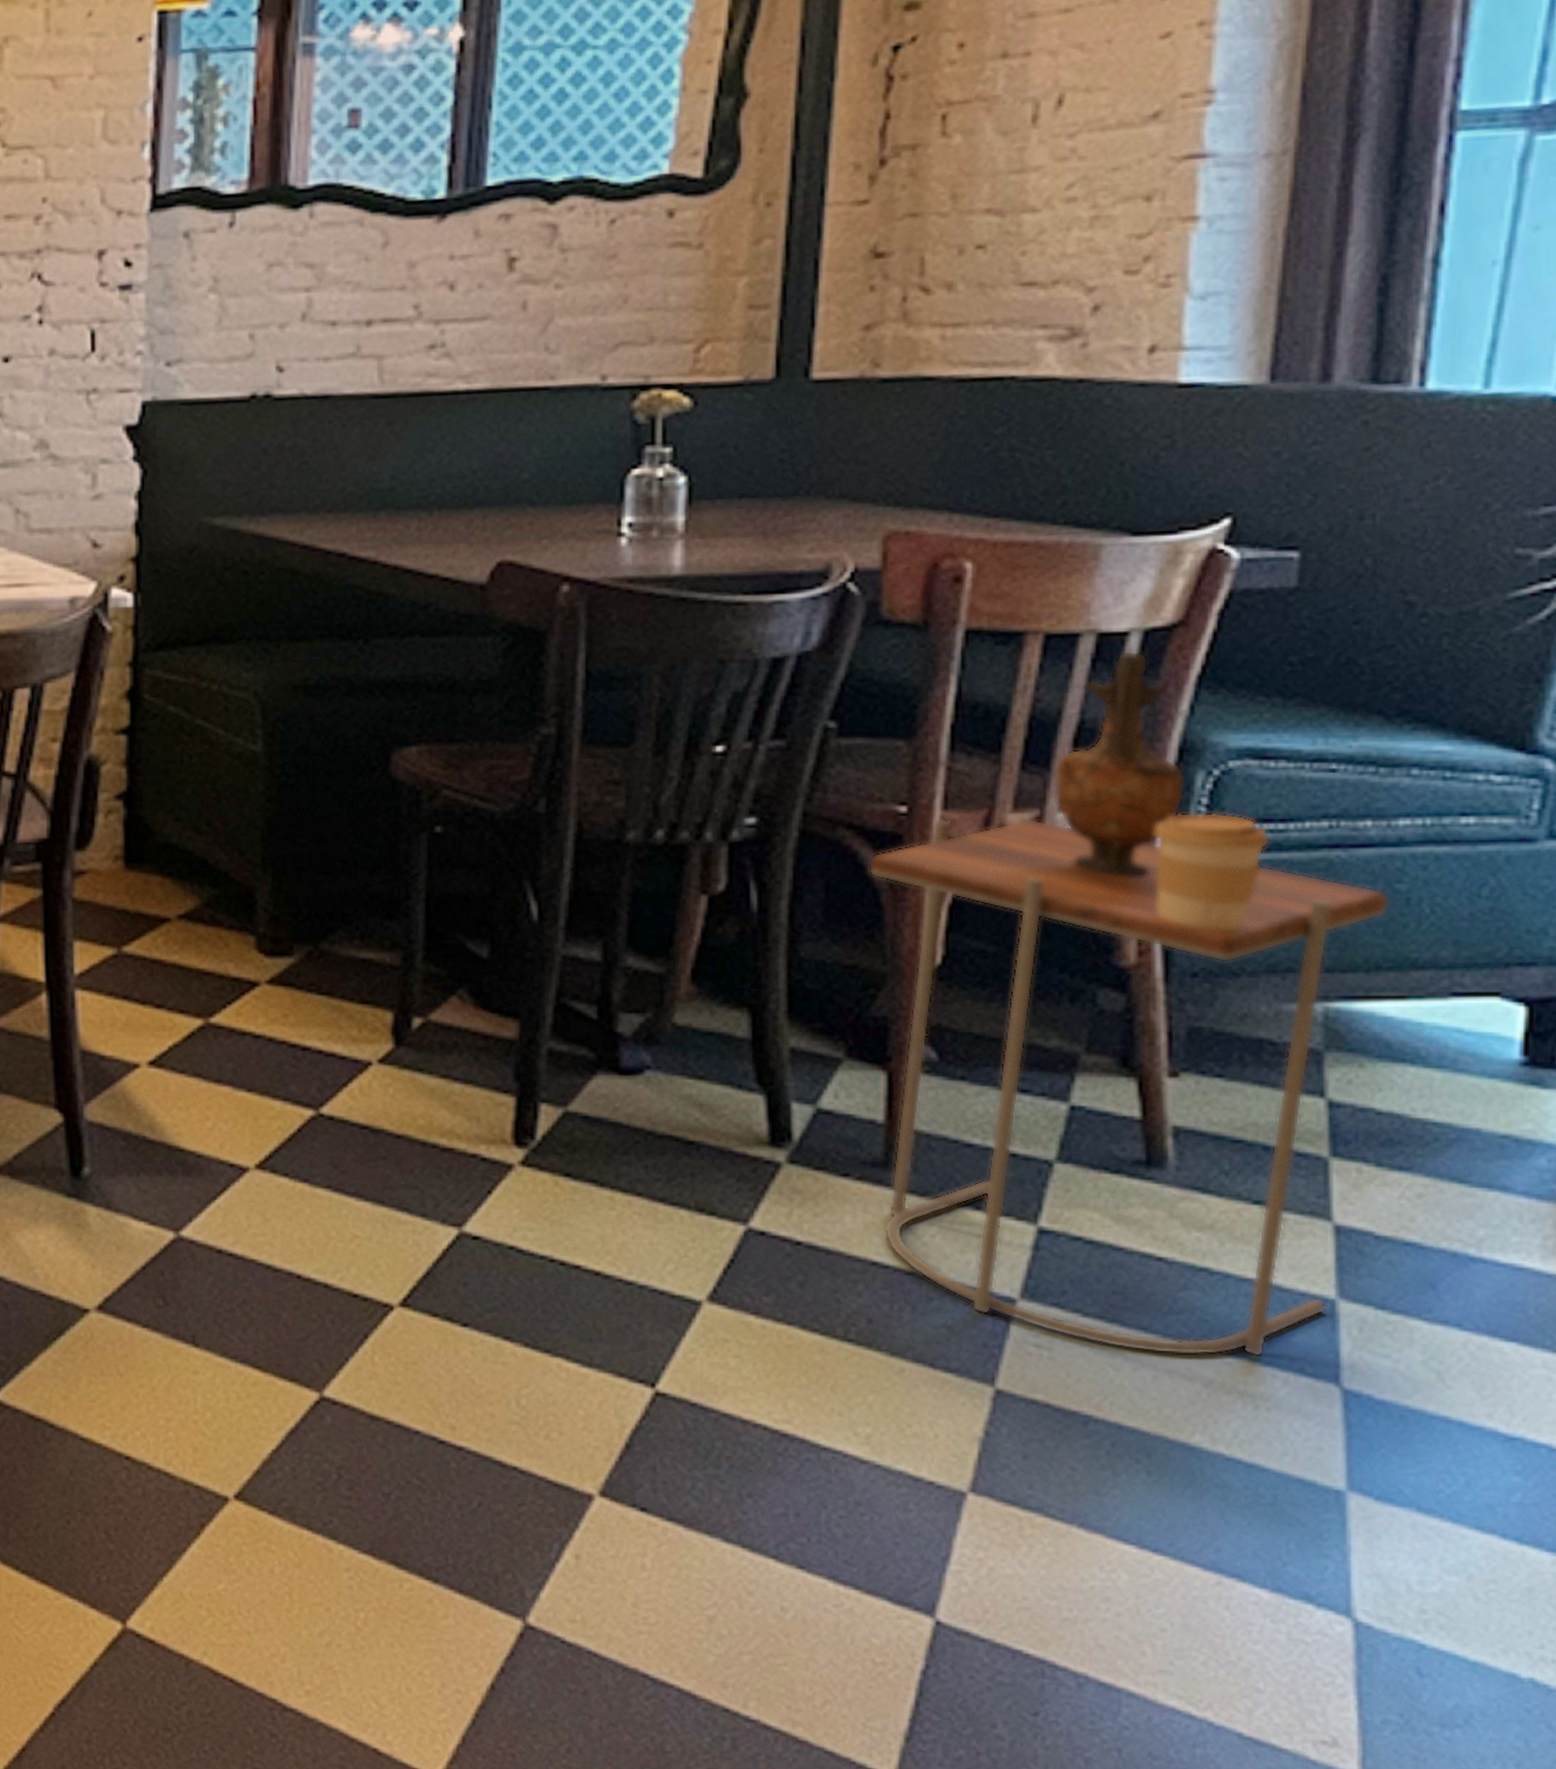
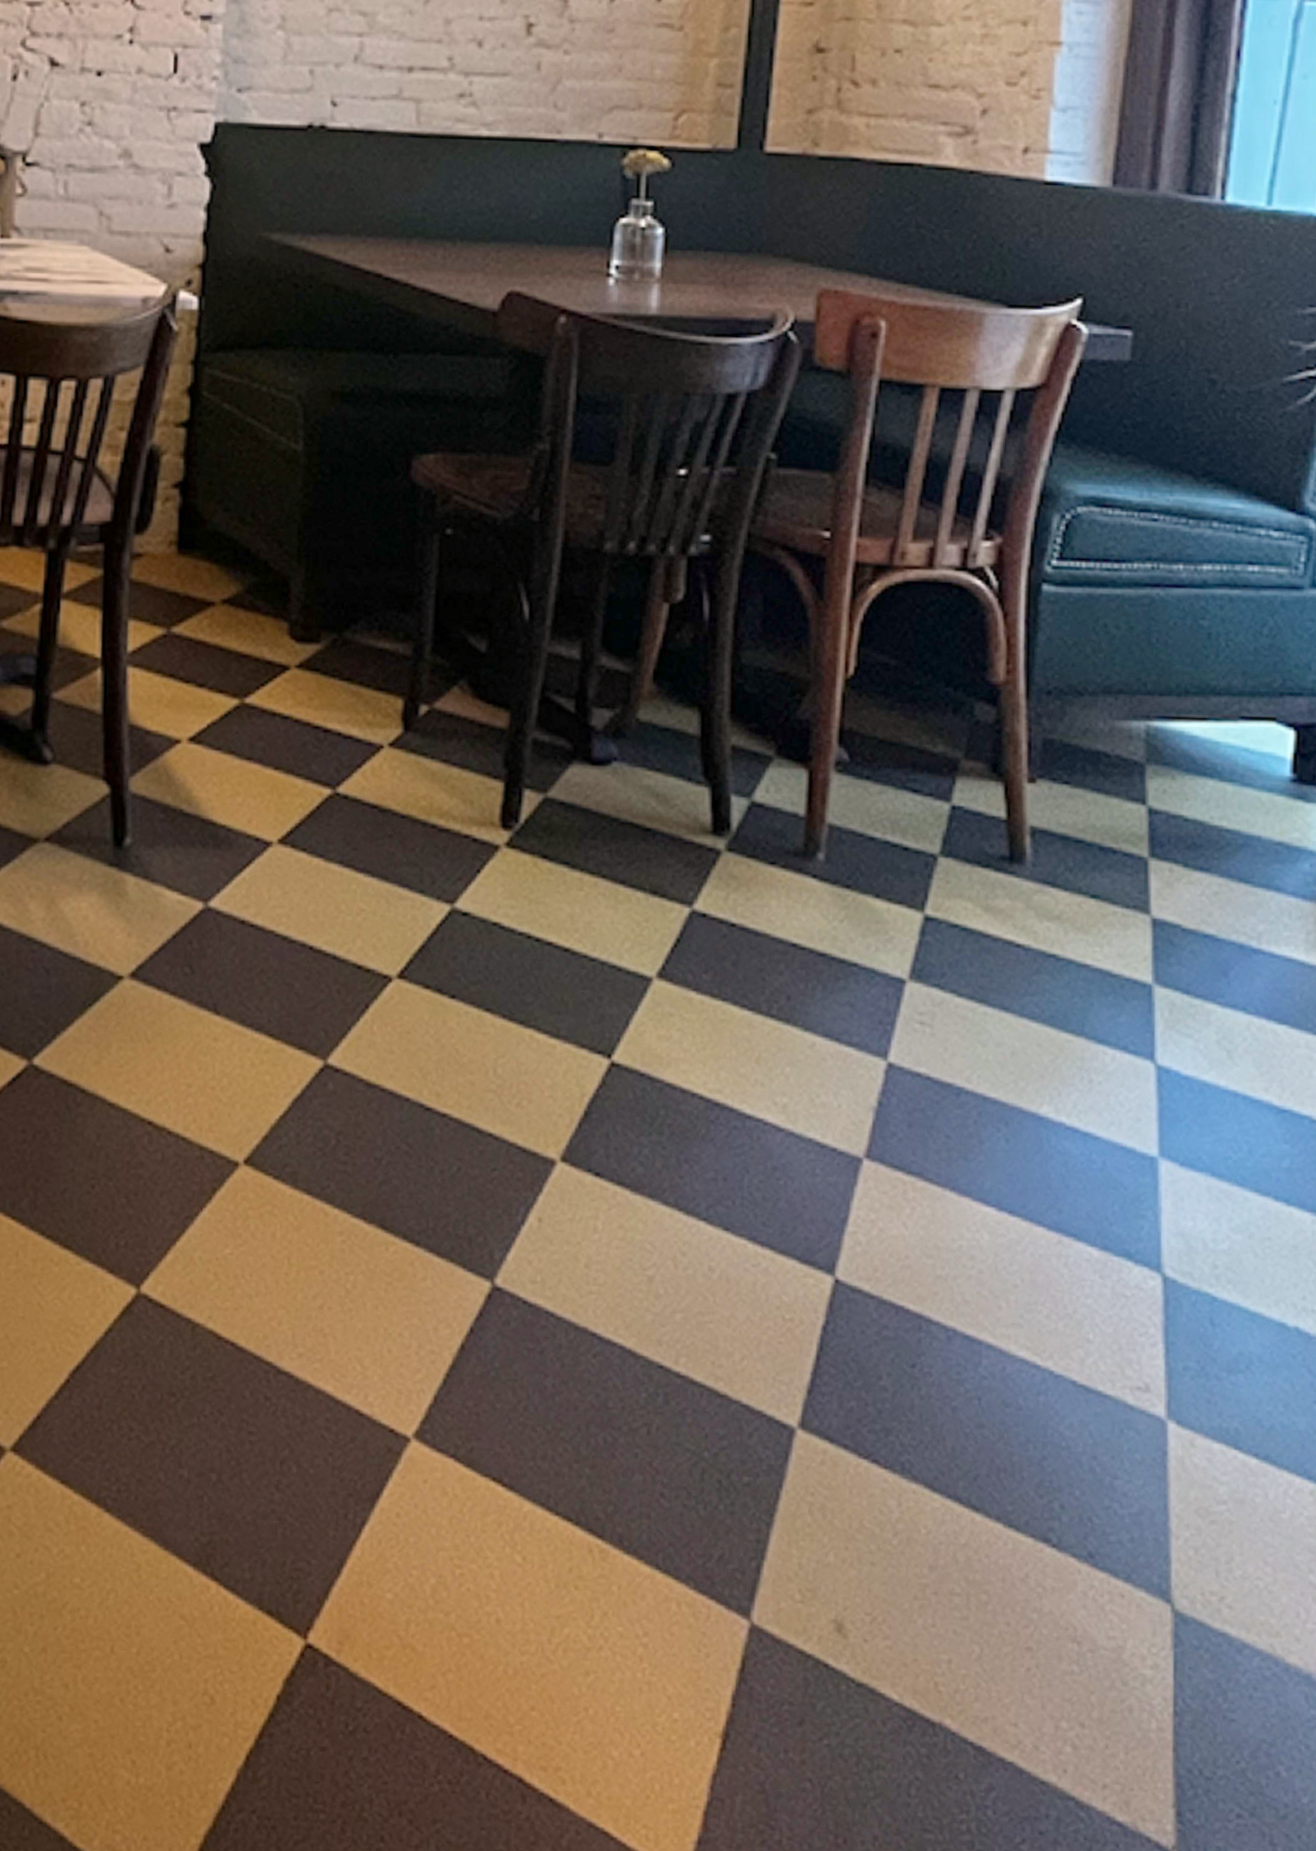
side table: present [868,817,1390,1358] -> none [798,543,1196,1036]
vase: present [1054,650,1185,876] -> none [944,406,1044,604]
coffee cup: present [1155,812,1270,931] -> none [1021,549,1107,655]

